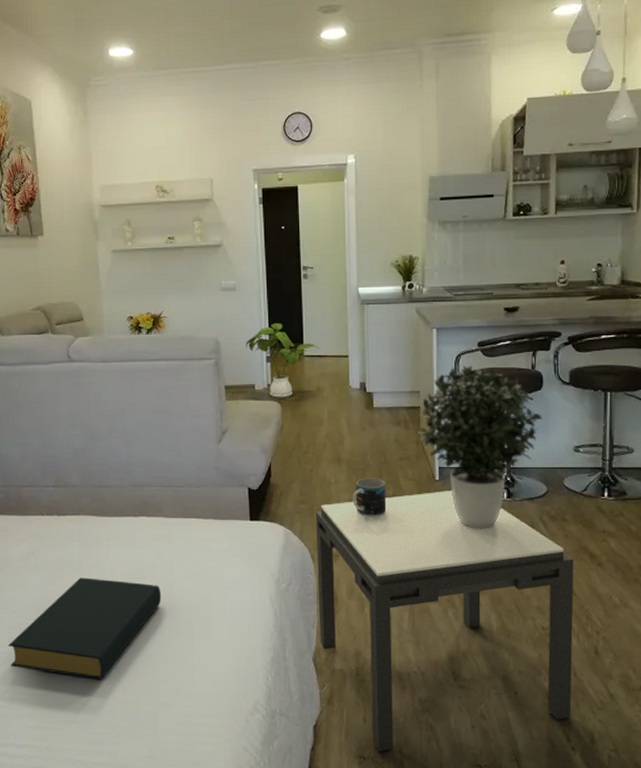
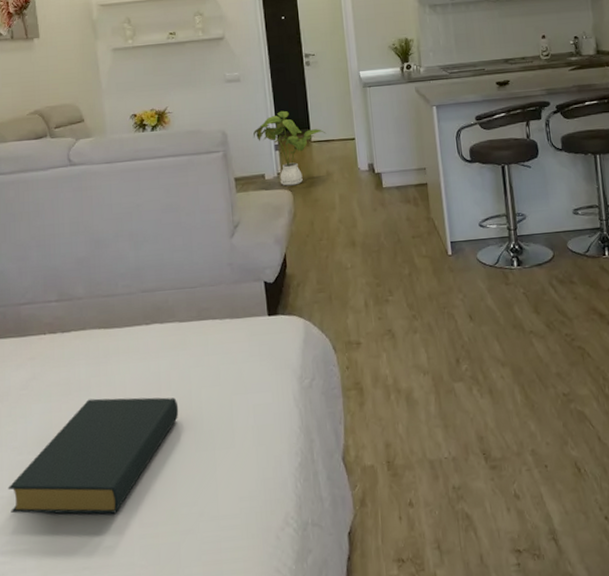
side table: present [315,491,574,752] -> none [334,264,600,552]
mug: present [352,478,387,517] -> none [369,258,404,300]
potted plant: present [418,365,542,529] -> none [427,139,541,301]

